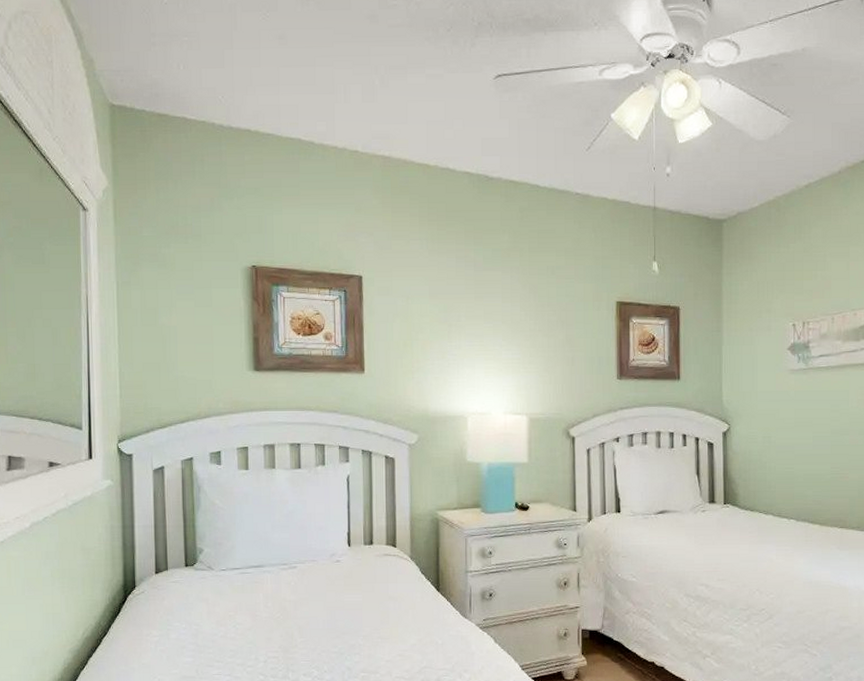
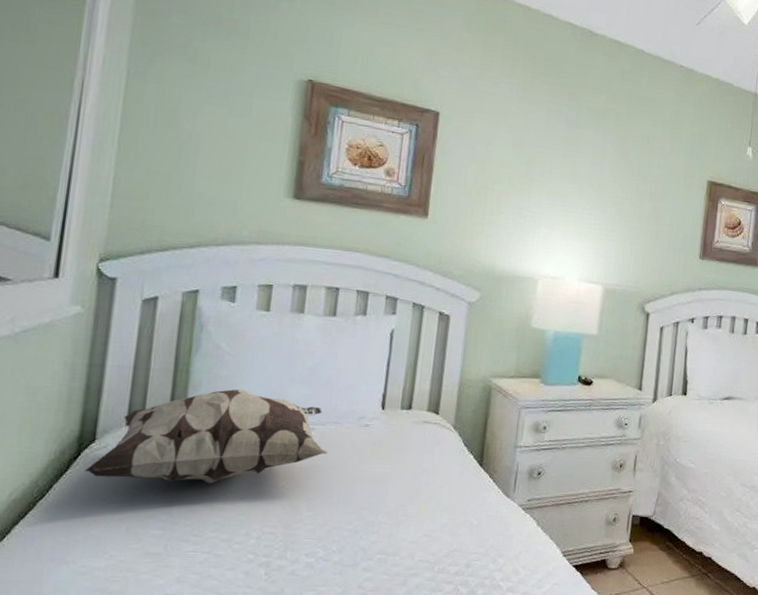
decorative pillow: none [131,537,309,618] -> present [85,389,328,484]

